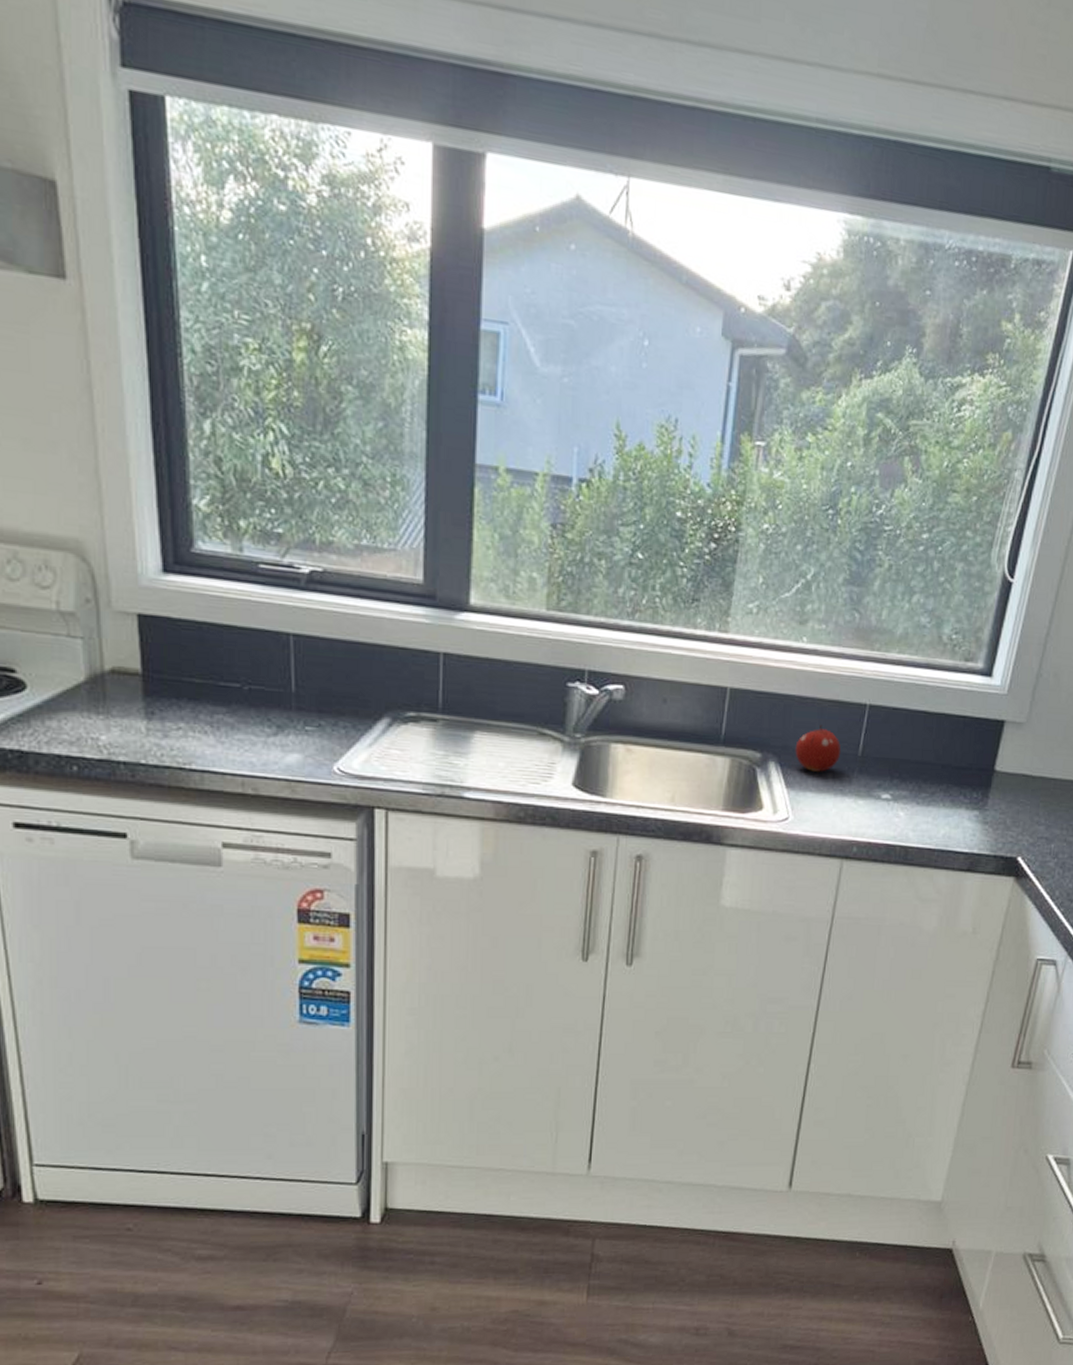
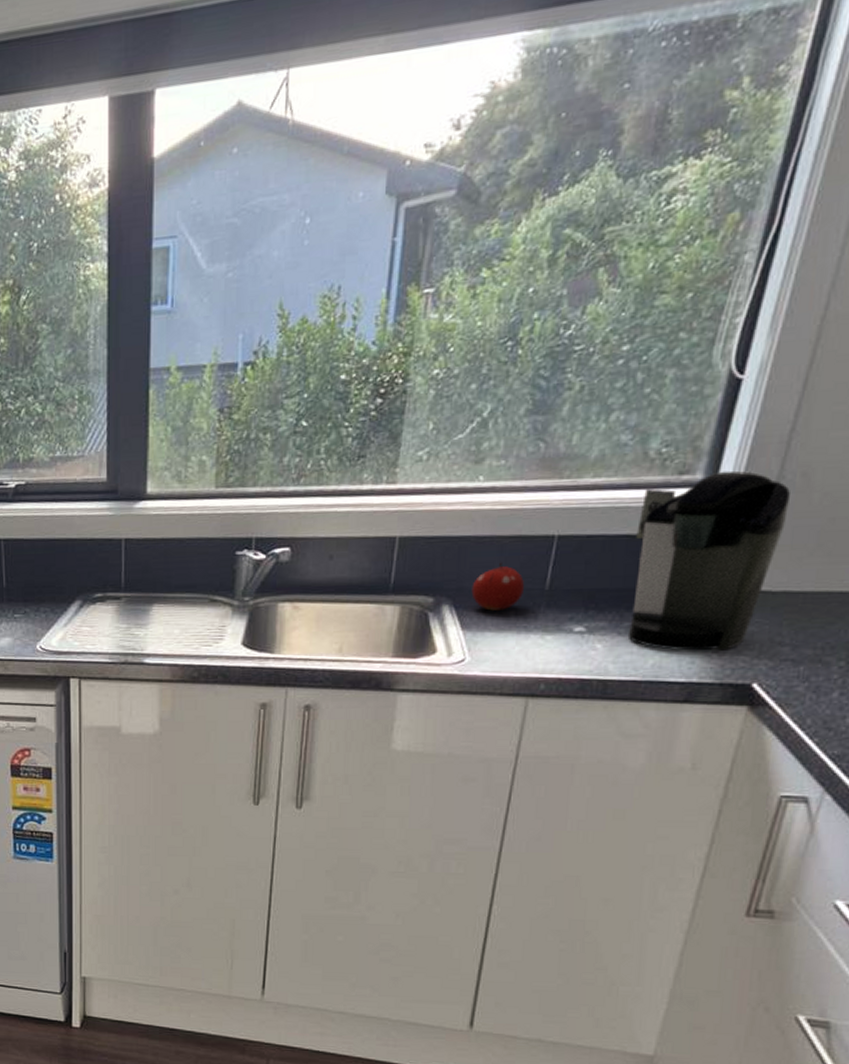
coffee maker: none [924,663,1046,826] -> present [627,470,790,651]

